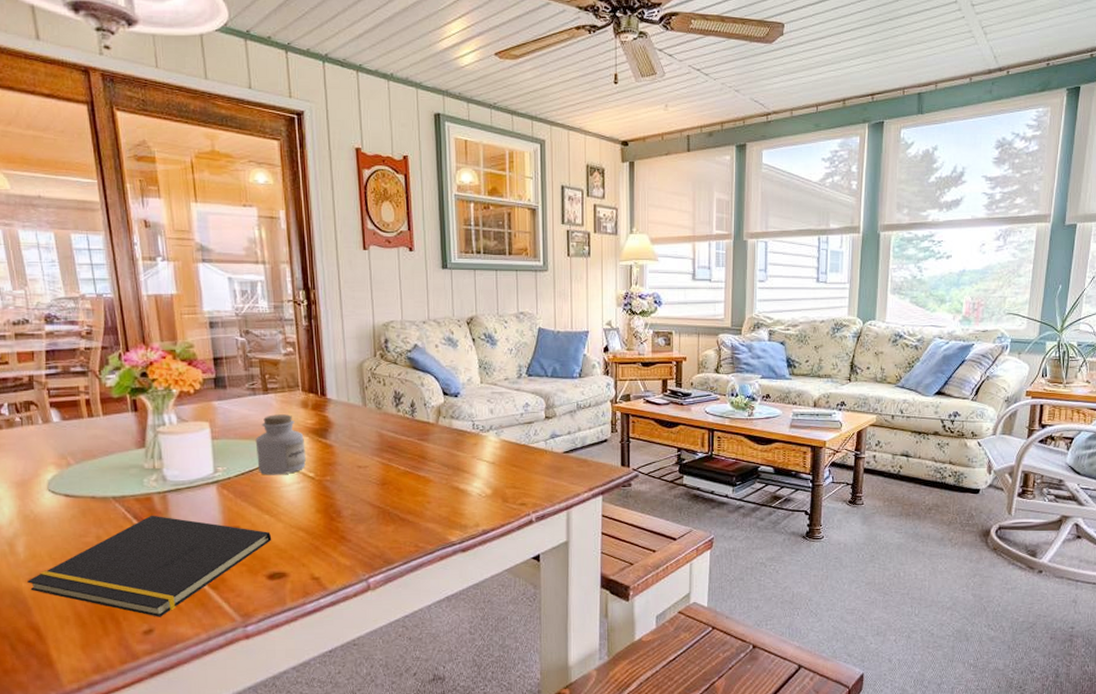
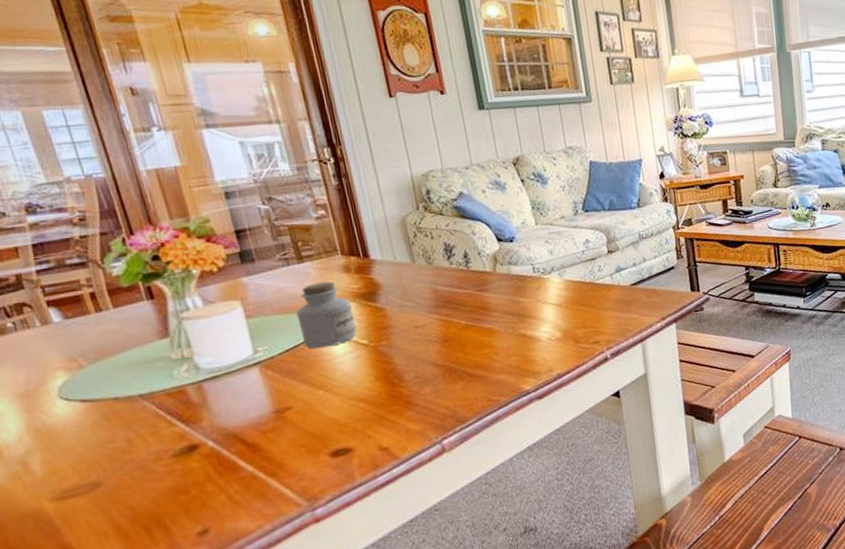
notepad: present [27,515,272,617] -> none [50,407,330,516]

